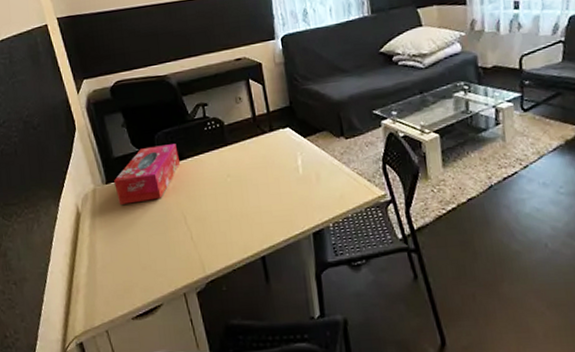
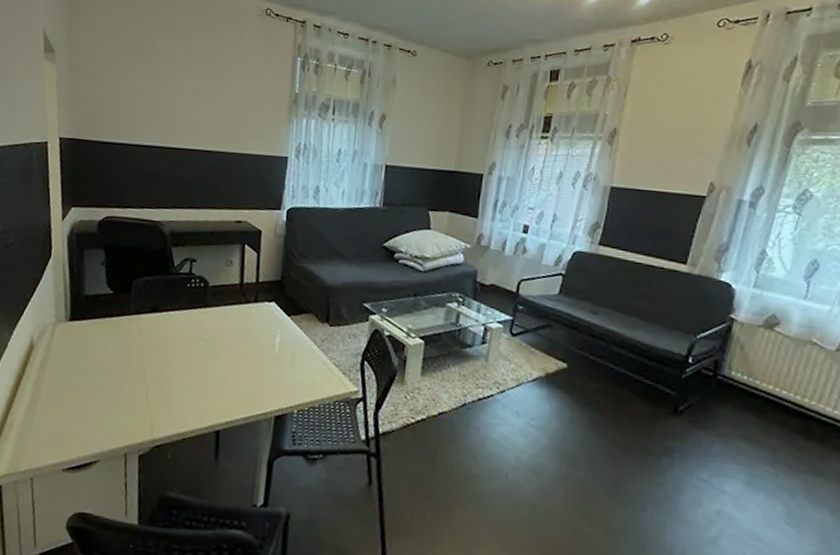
tissue box: present [114,144,180,205] -> none [78,291,154,349]

